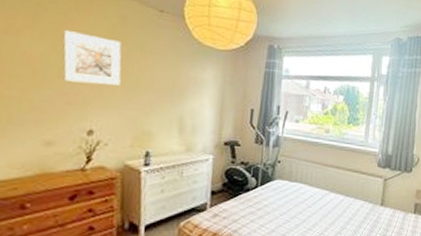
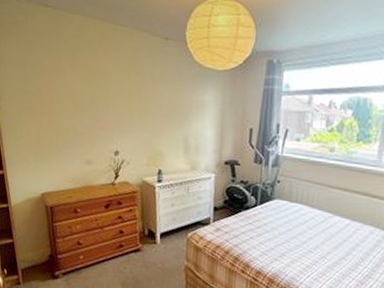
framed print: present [62,30,122,85] -> none [93,67,137,112]

